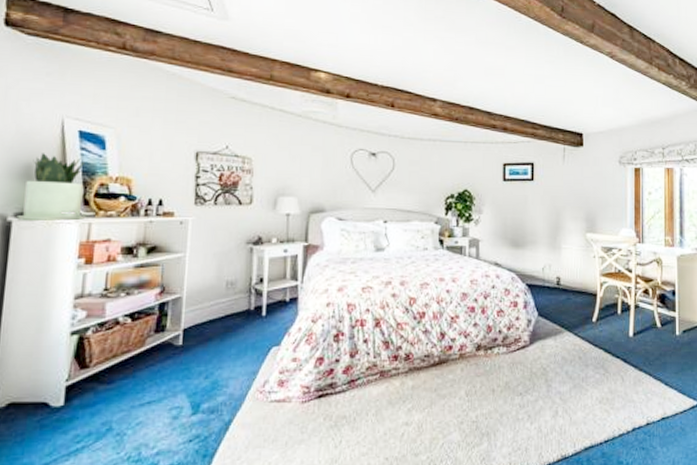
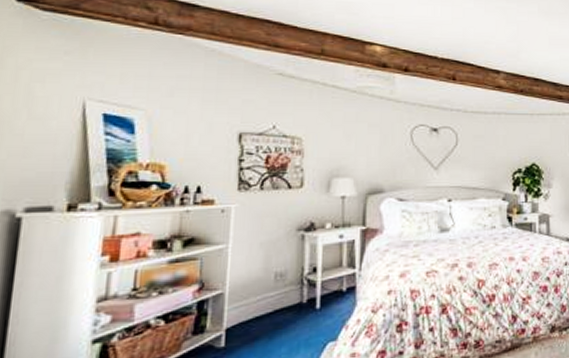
planter: present [17,153,86,221] -> none [27,140,111,216]

